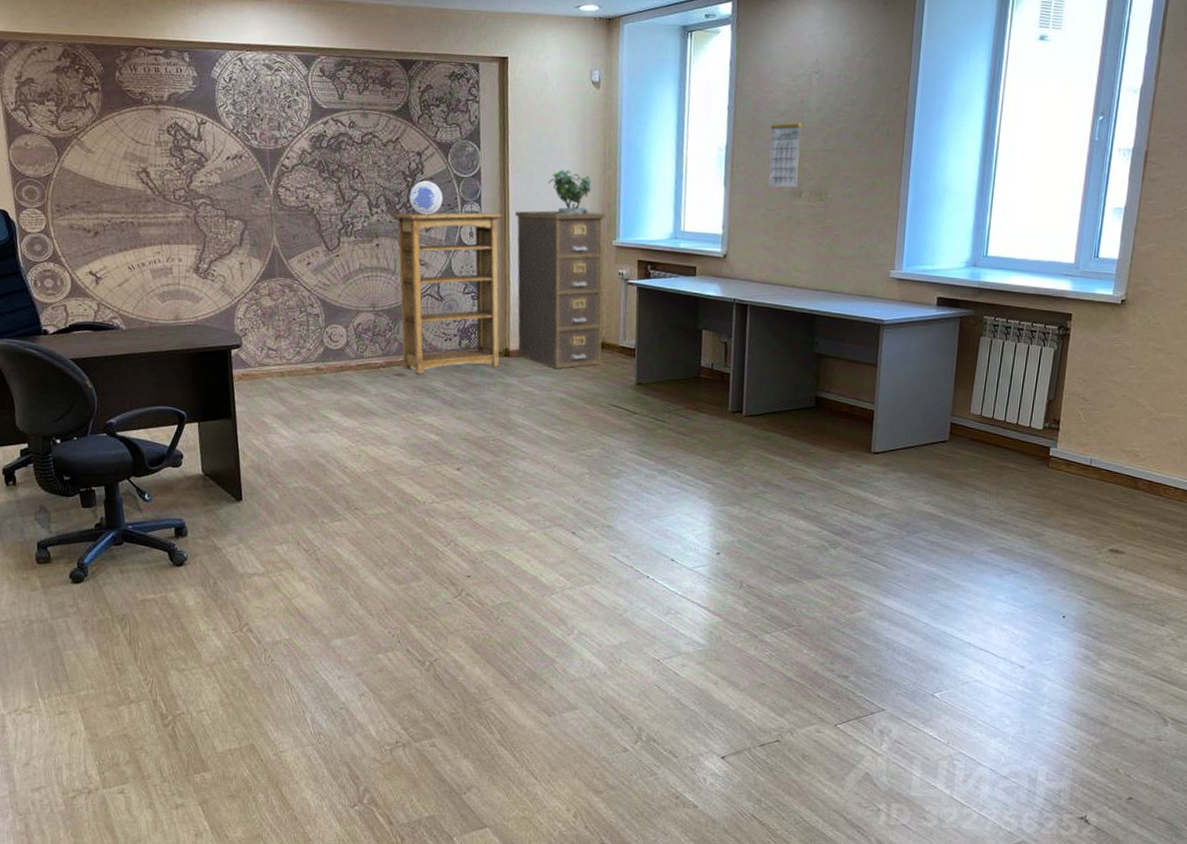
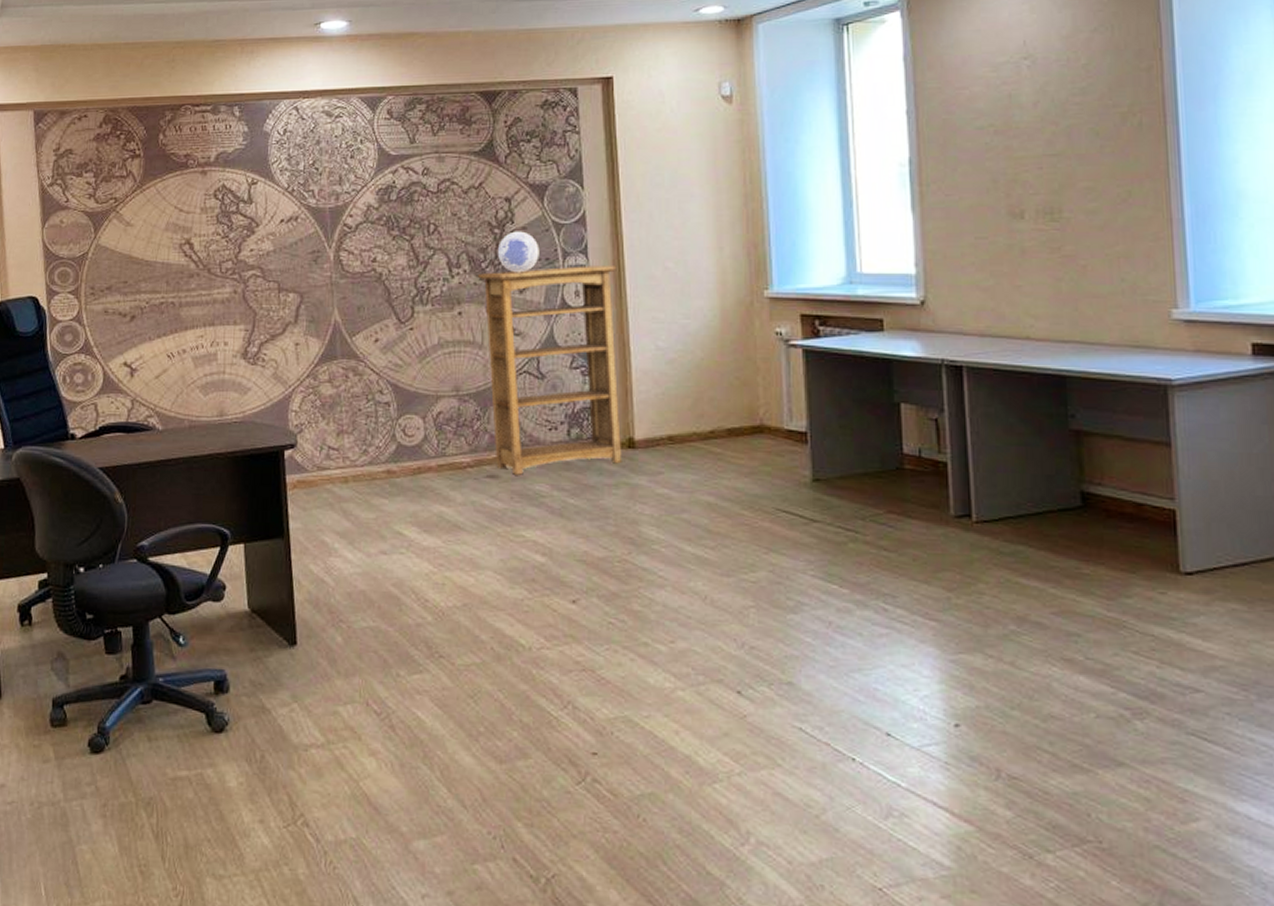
filing cabinet: present [514,210,607,369] -> none [631,256,761,463]
potted plant: present [548,167,592,215] -> none [673,202,733,261]
calendar: present [768,109,802,188] -> none [969,107,1016,208]

